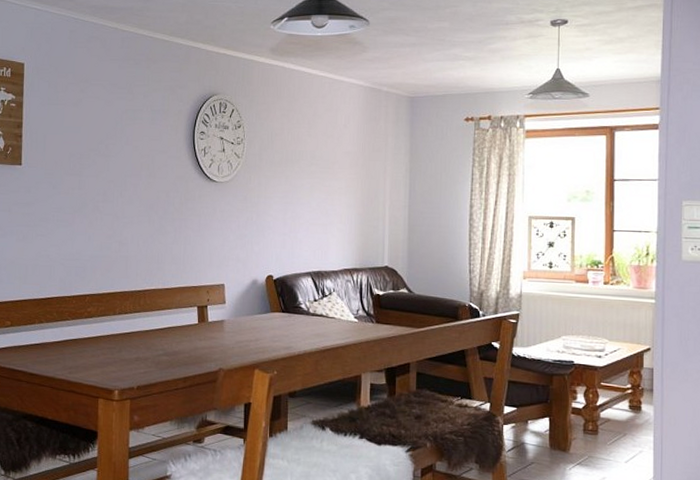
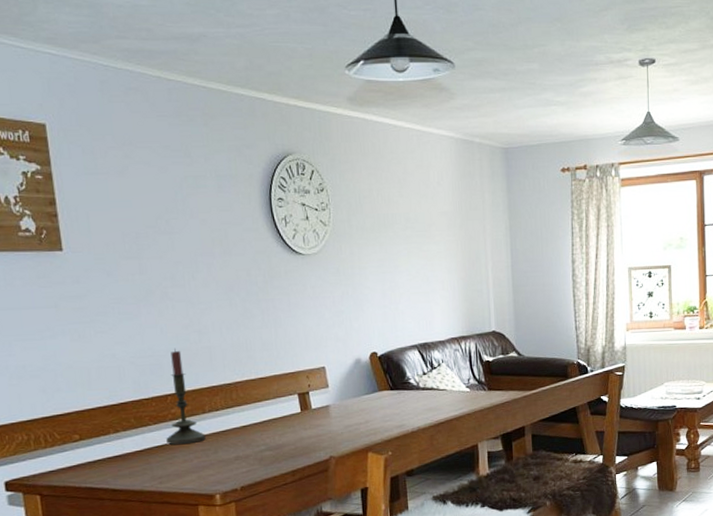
candle: none [80,254,113,341] -> present [166,348,206,445]

